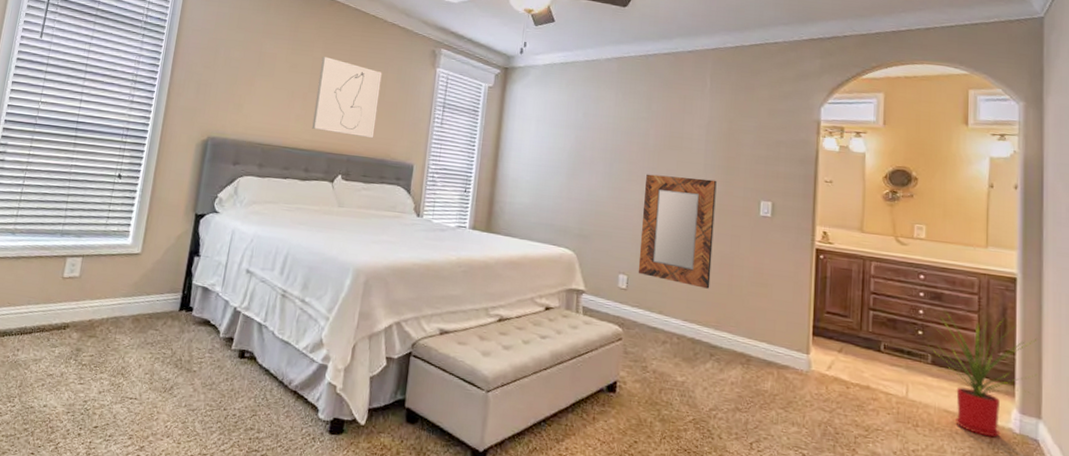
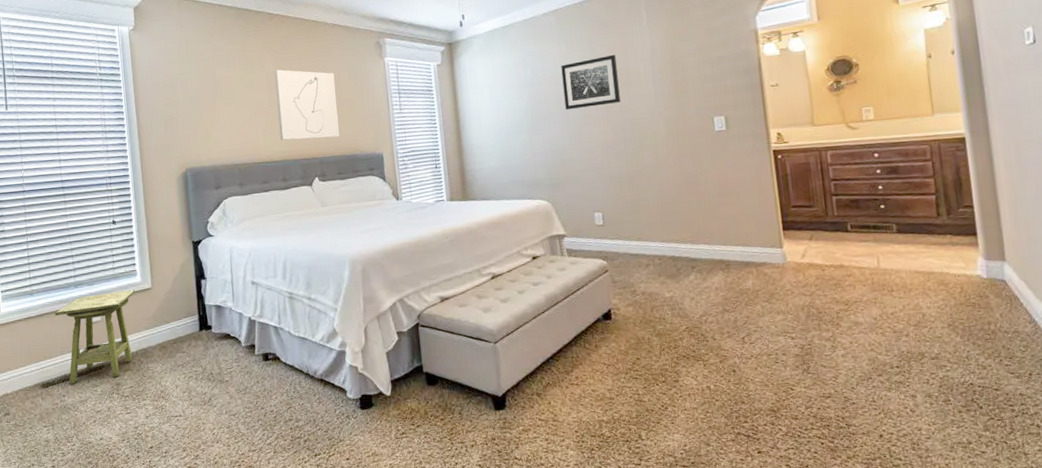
side table: none [27,247,123,342] -> present [55,290,136,385]
wall art: none [610,114,672,165] -> present [561,54,621,110]
home mirror: present [638,174,717,289] -> none [602,107,681,209]
house plant: present [925,308,1037,438] -> none [885,177,996,287]

